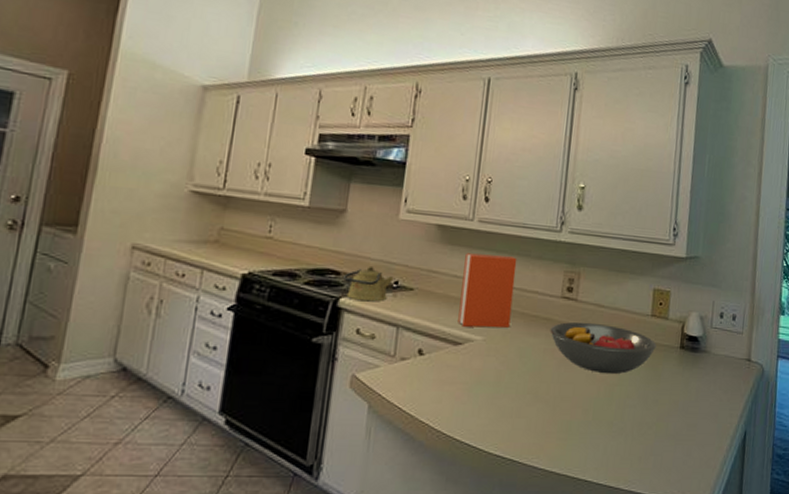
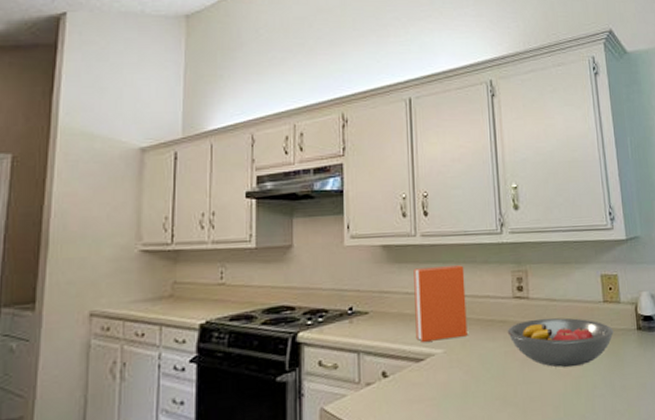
kettle: present [343,265,394,302] -> none [299,295,348,333]

